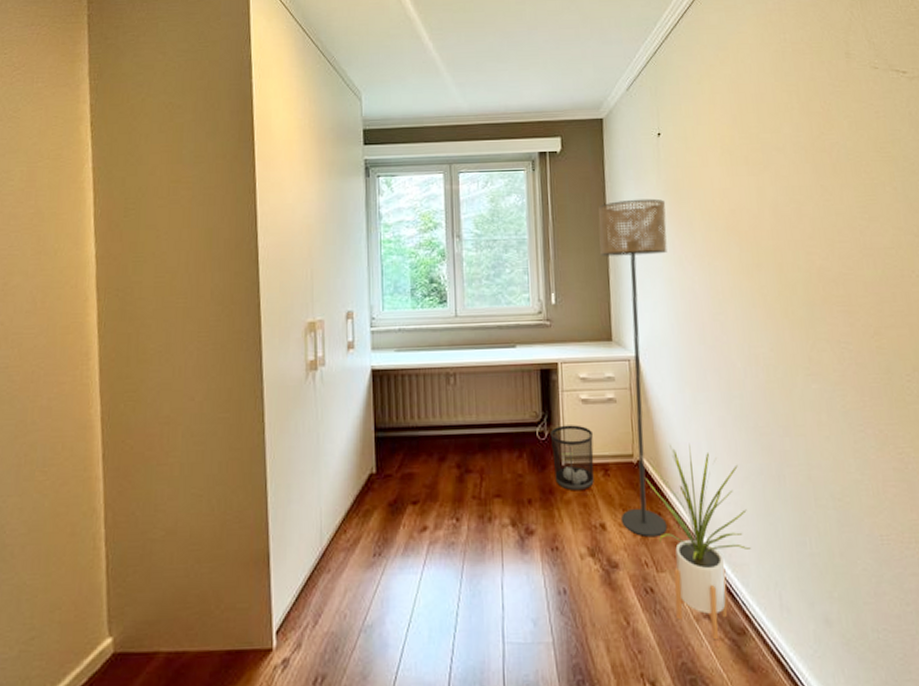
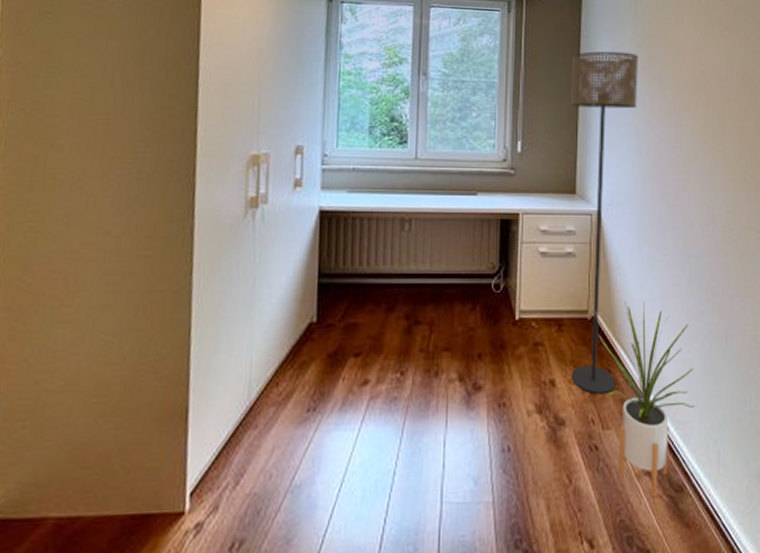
waste bin: present [550,425,594,491] -> none [505,278,549,346]

